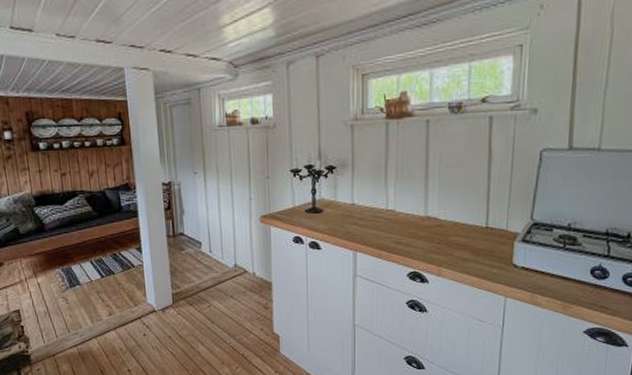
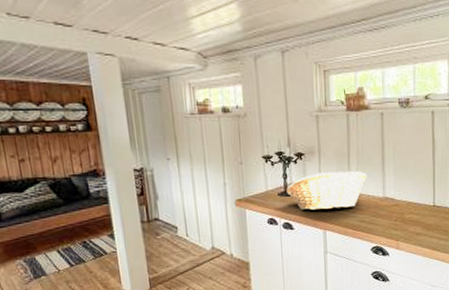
fruit basket: none [315,186,407,229] -> present [286,171,368,210]

